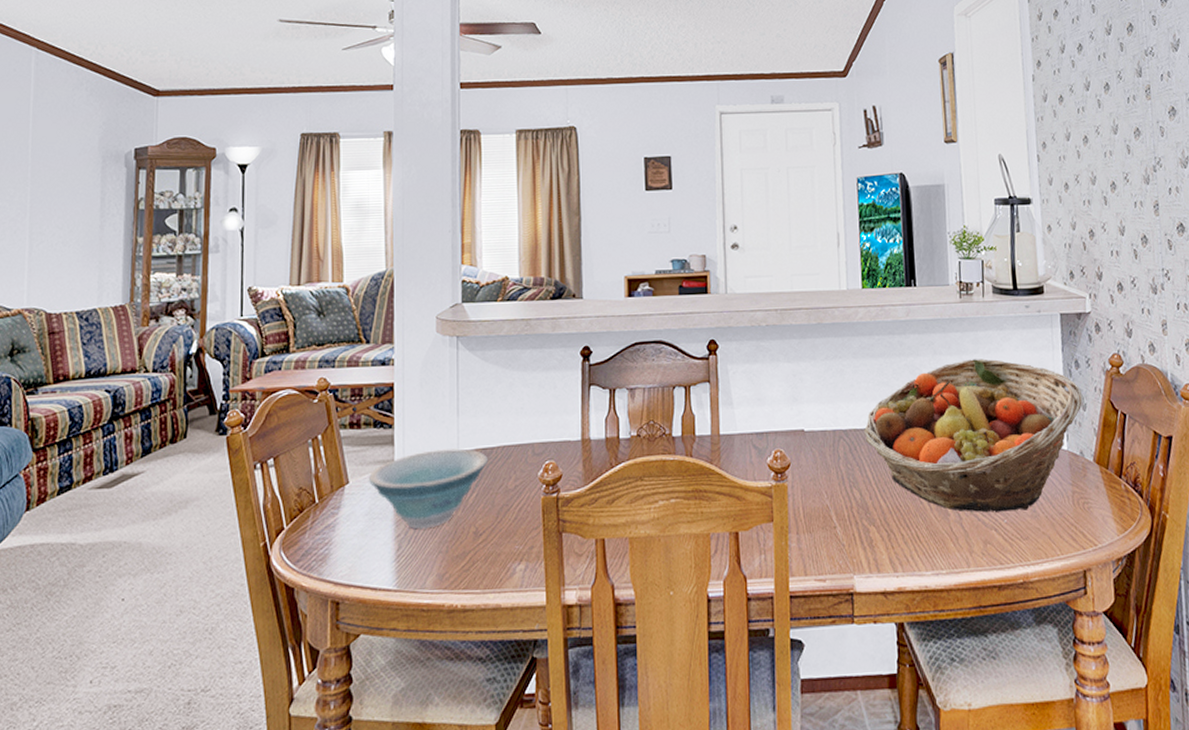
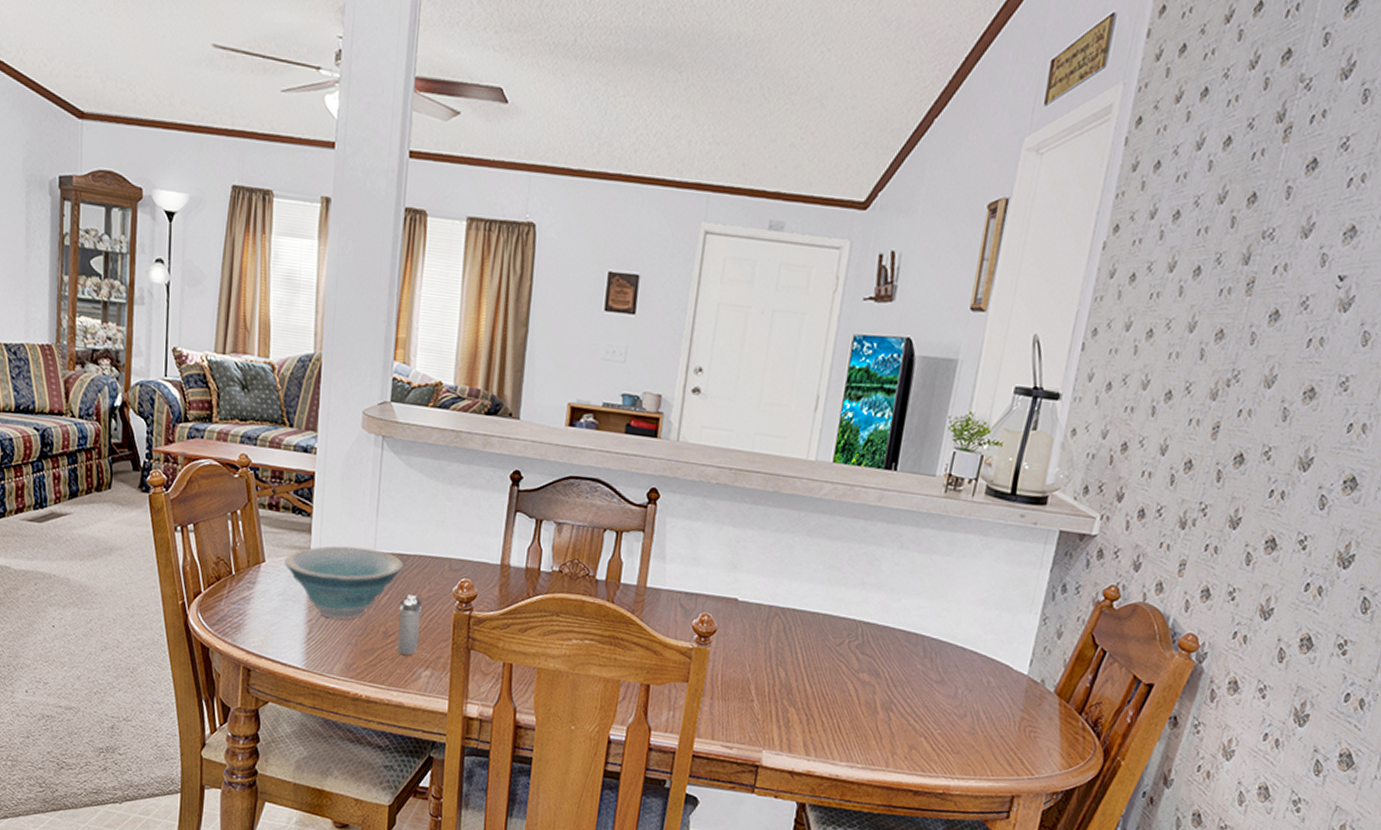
shaker: none [486,488,511,552] -> present [397,594,422,655]
fruit basket: present [864,359,1083,513] -> none [802,560,1062,726]

